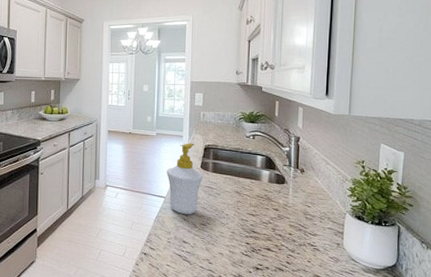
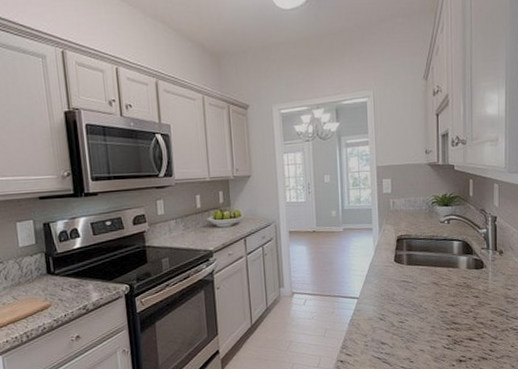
soap bottle: present [166,143,204,214] -> none [358,235,398,314]

